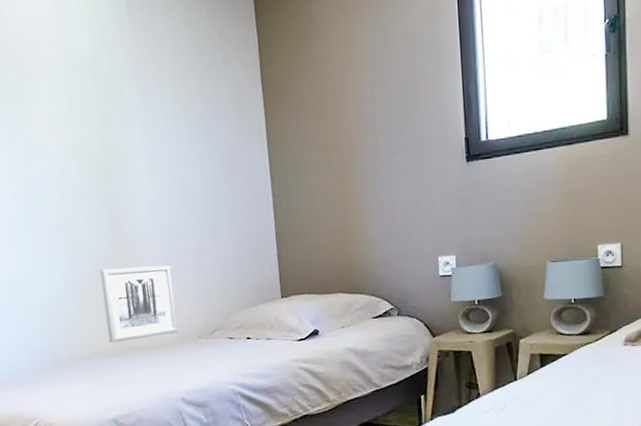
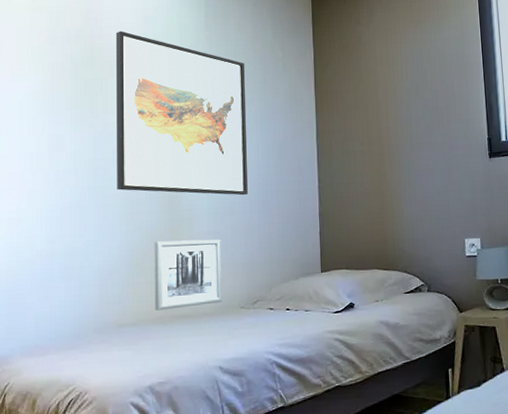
wall art: none [24,21,195,216] -> present [115,31,248,196]

